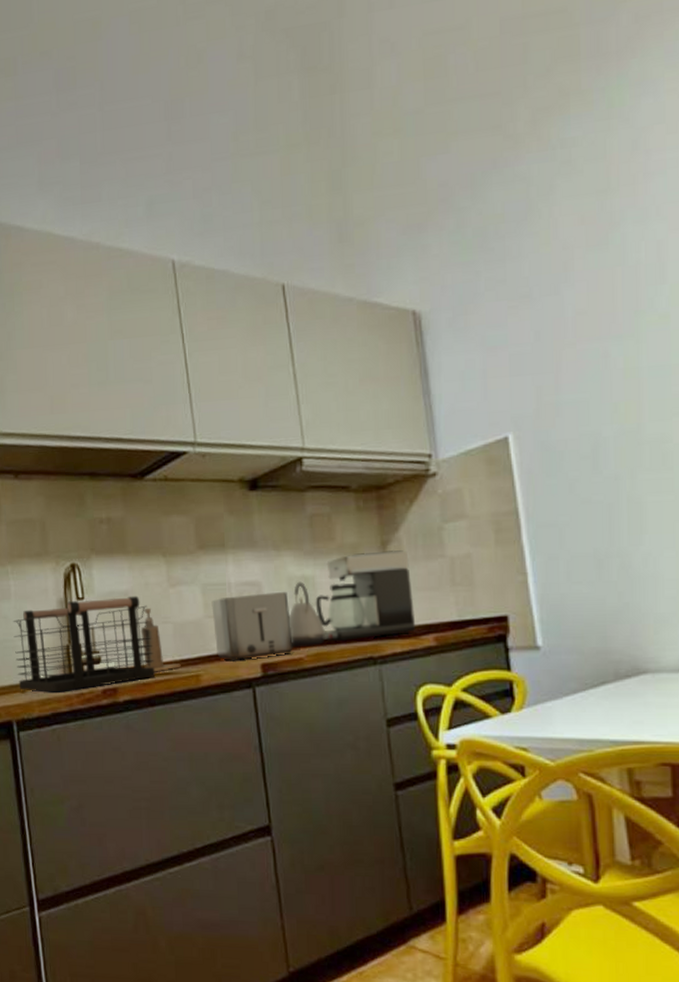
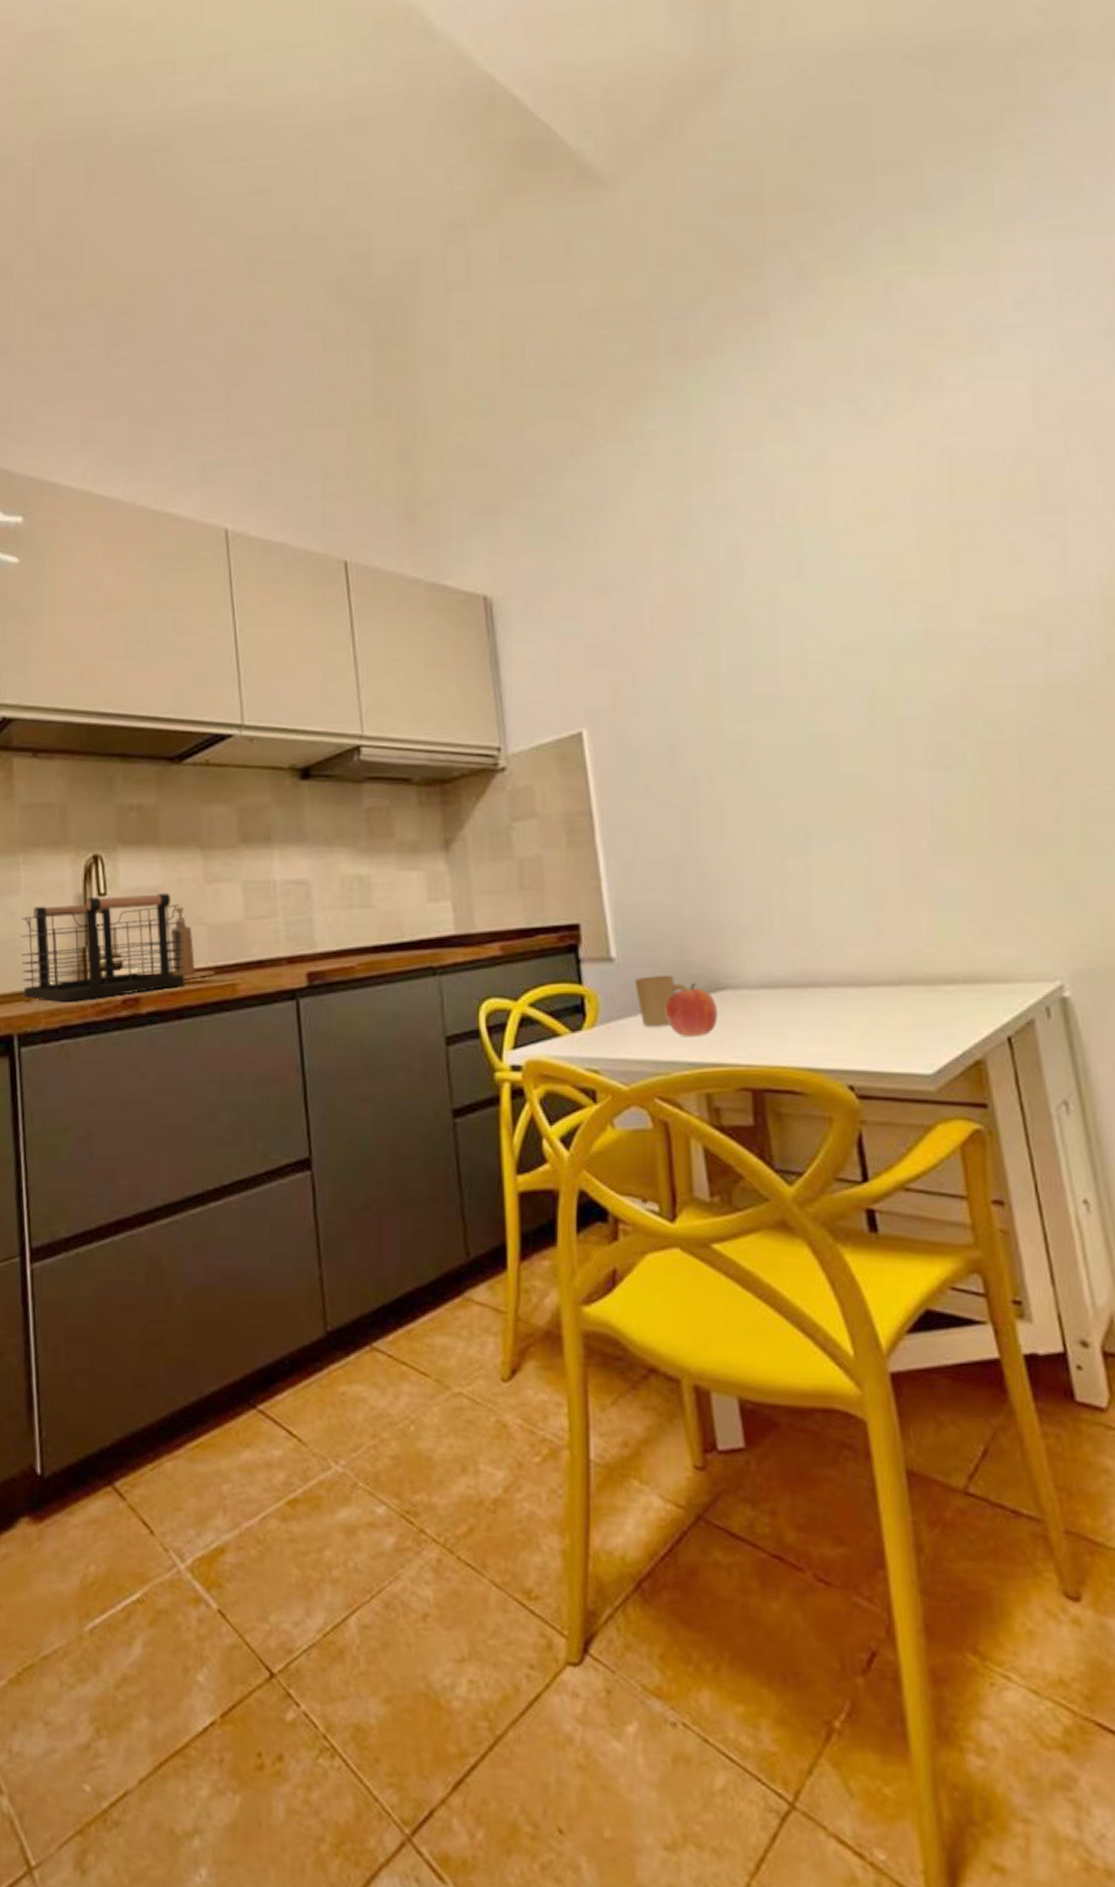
toaster: present [211,592,293,661] -> none [253,893,343,969]
kettle: present [288,581,326,648] -> none [339,881,381,955]
coffee maker: present [315,550,416,642] -> none [370,850,480,949]
mug: none [559,661,609,708] -> present [634,975,687,1027]
fruit: none [590,667,639,718] -> present [666,982,718,1038]

